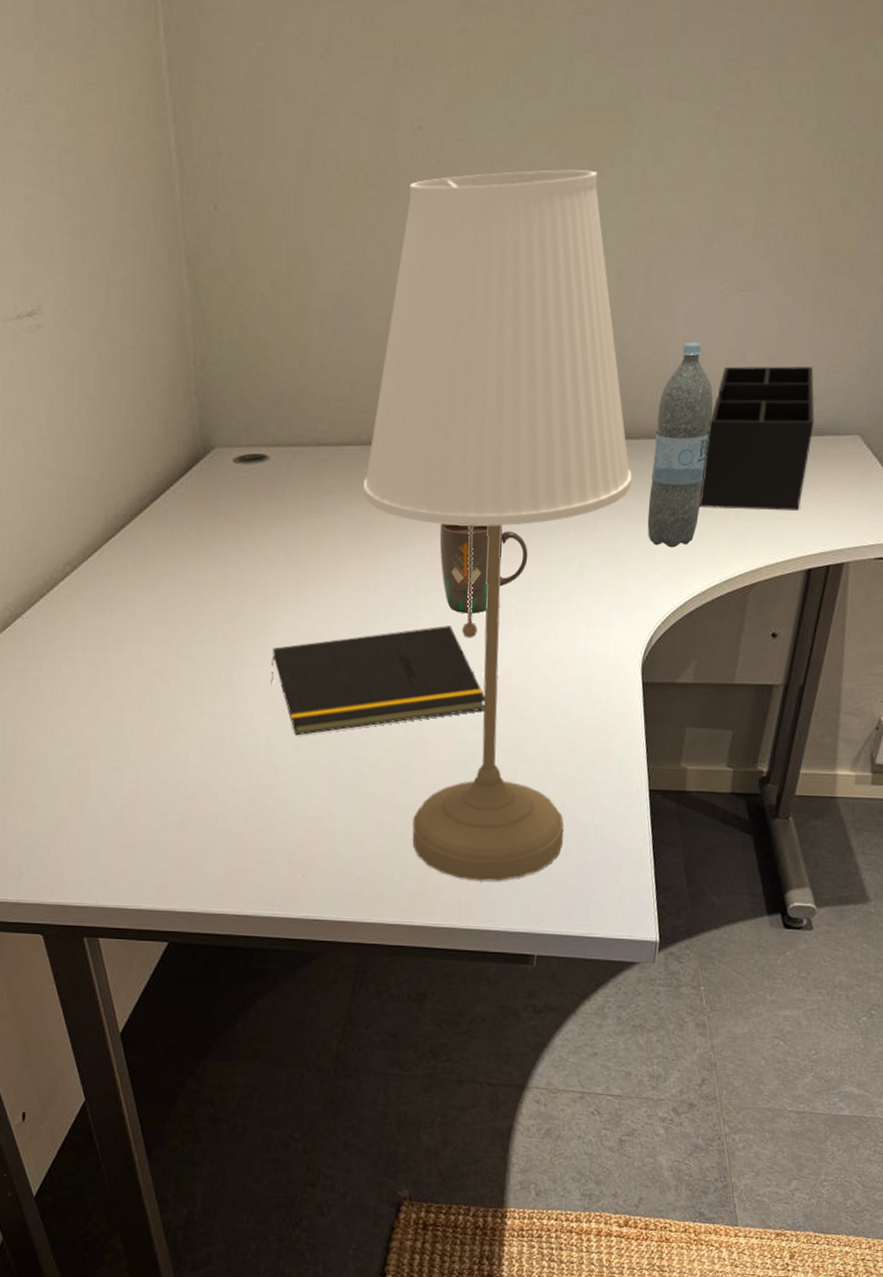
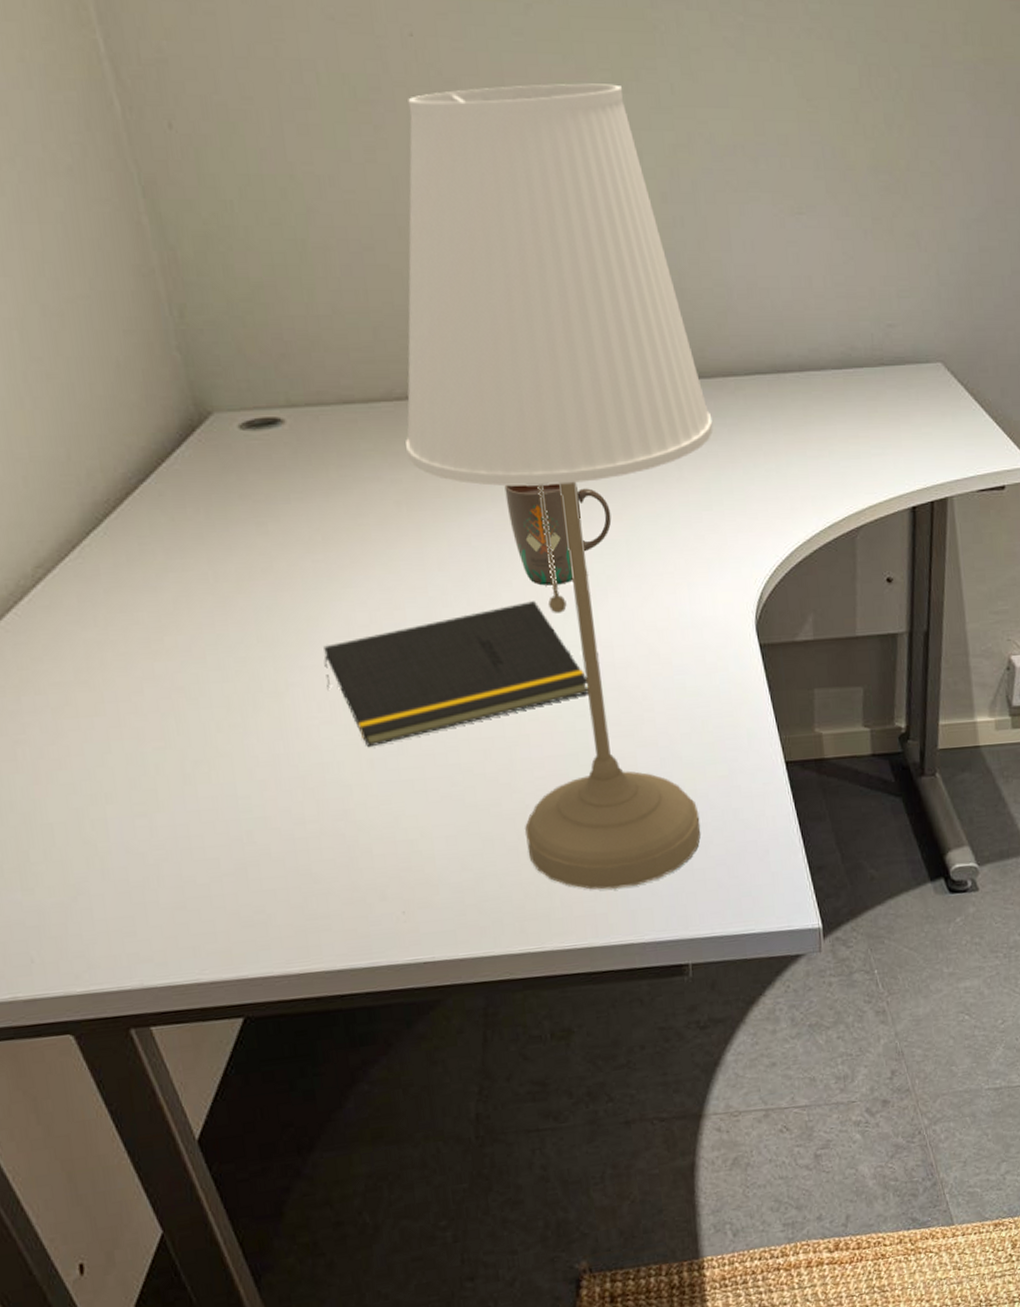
water bottle: present [647,342,713,548] -> none [728,270,791,494]
desk organizer: present [700,366,815,510] -> none [785,293,894,449]

